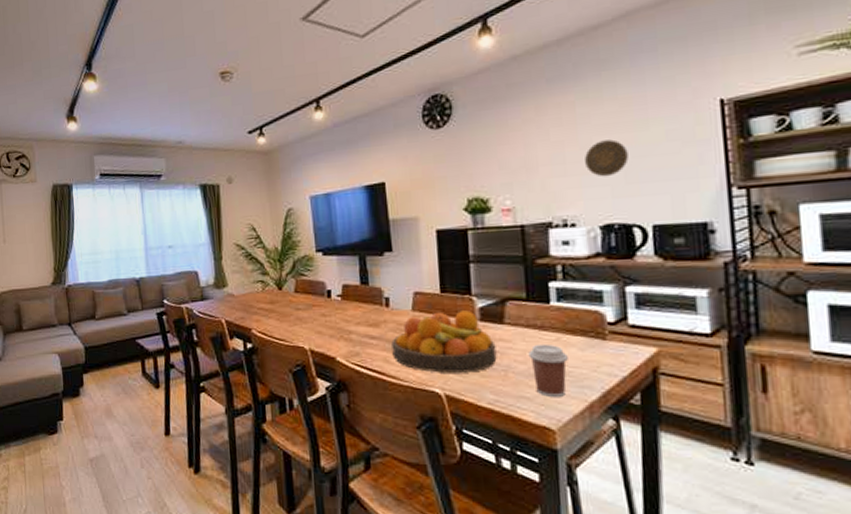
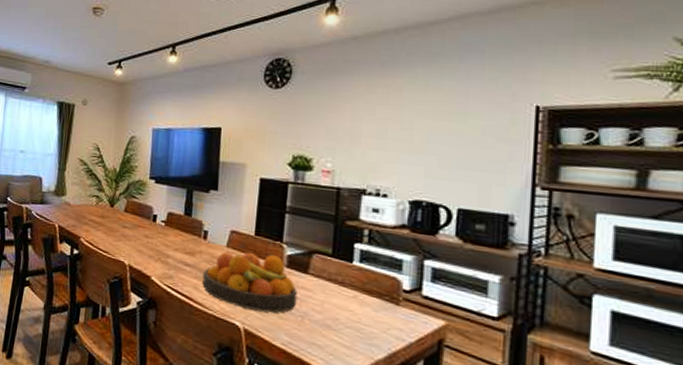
coffee cup: present [528,343,568,397] -> none [325,297,362,351]
decorative plate: present [585,139,629,177] -> none [404,124,445,158]

